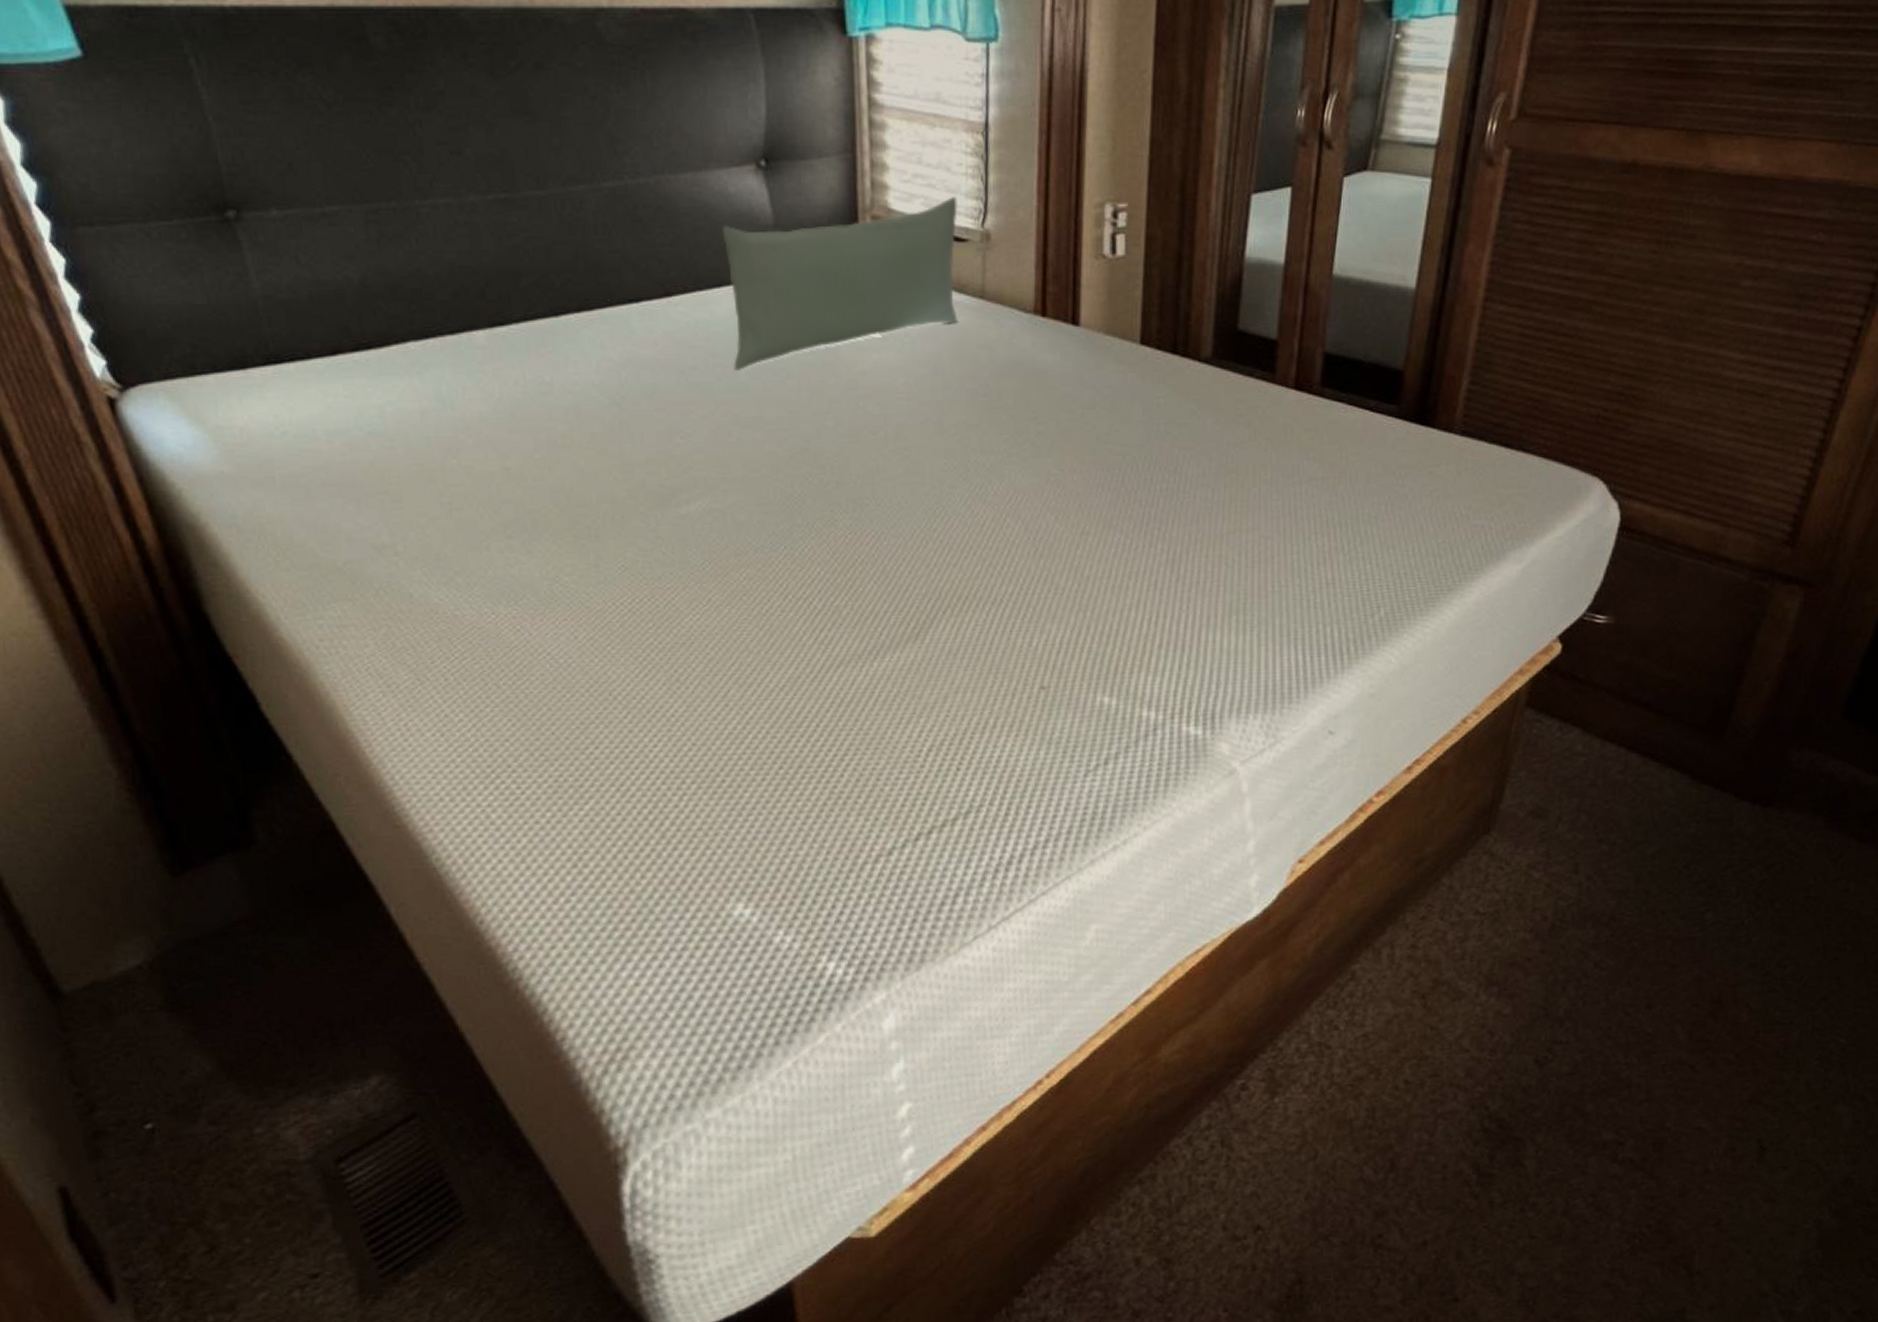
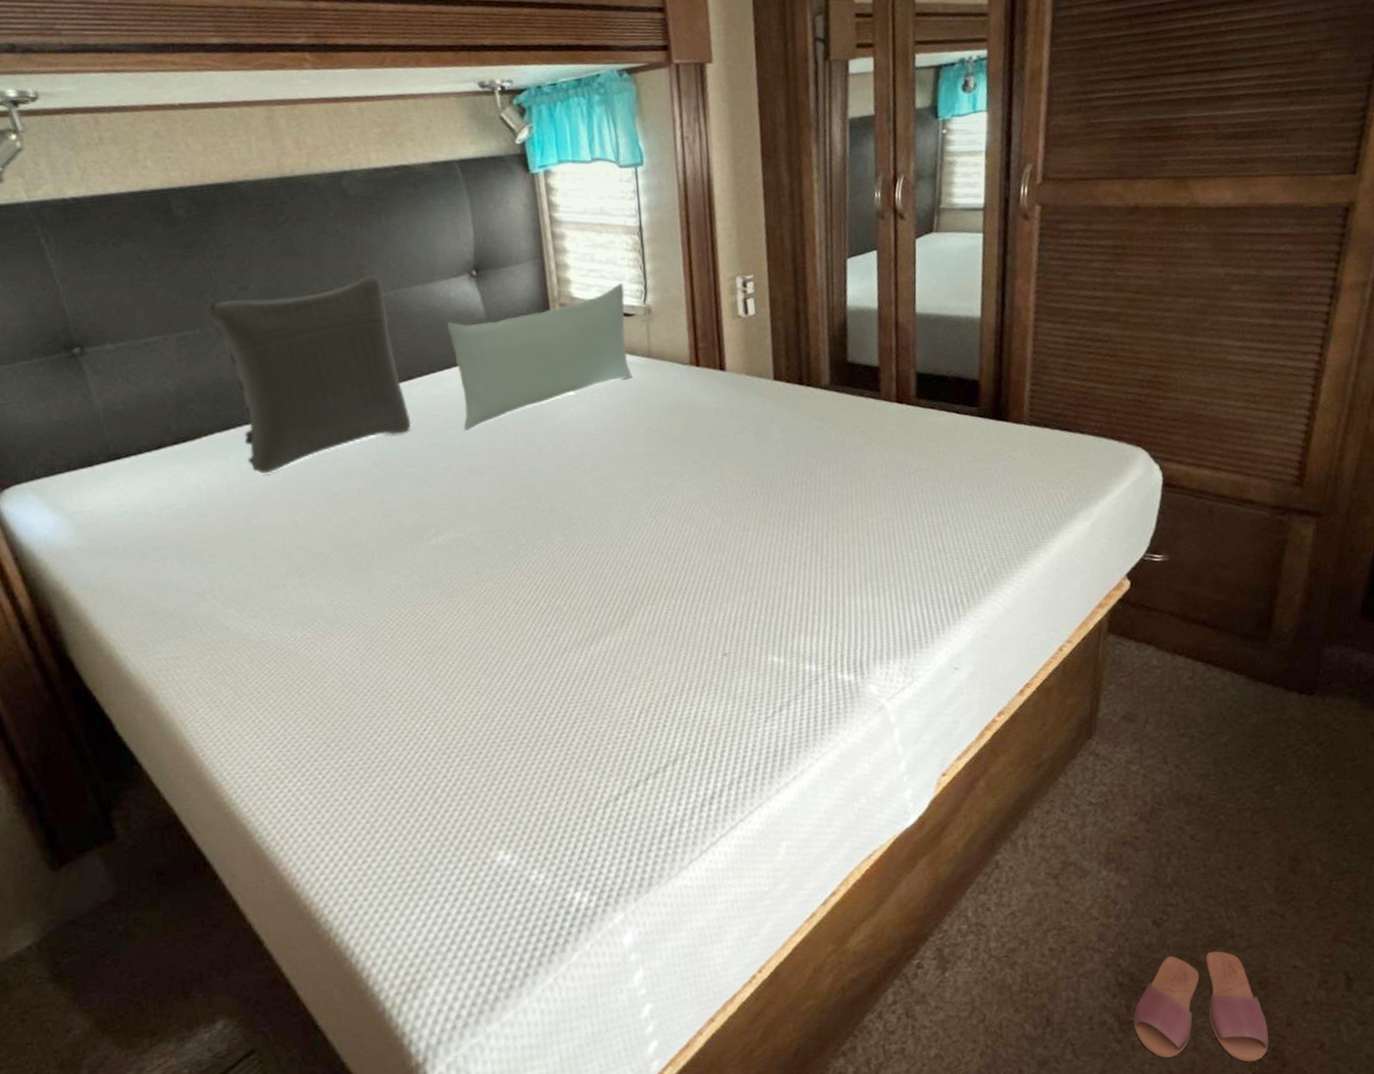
pillow: none [407,150,665,400] -> present [207,274,411,473]
slippers: none [1496,1101,1657,1234] -> present [1134,951,1269,1062]

